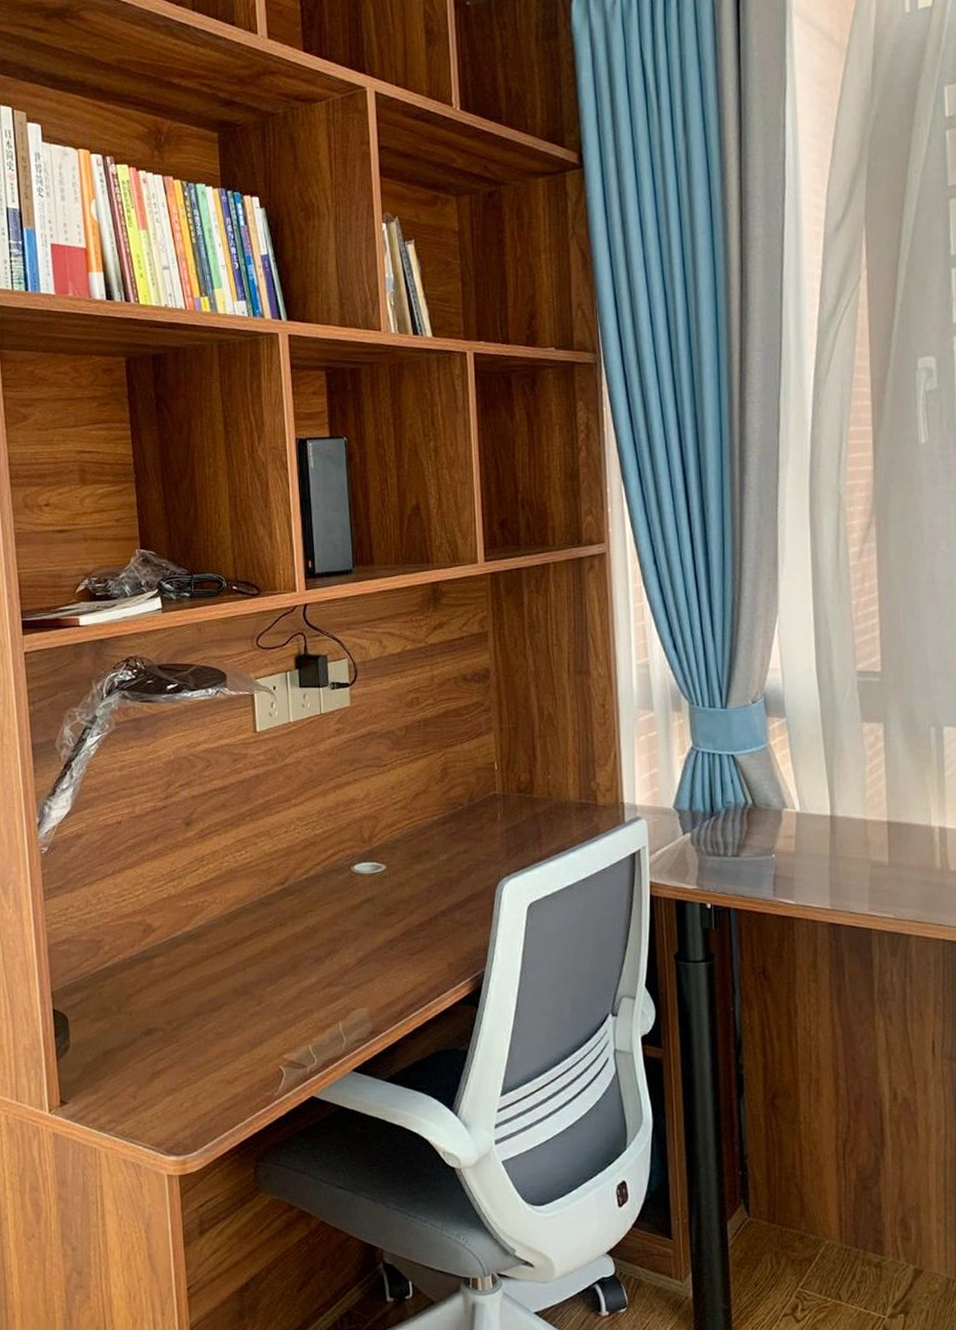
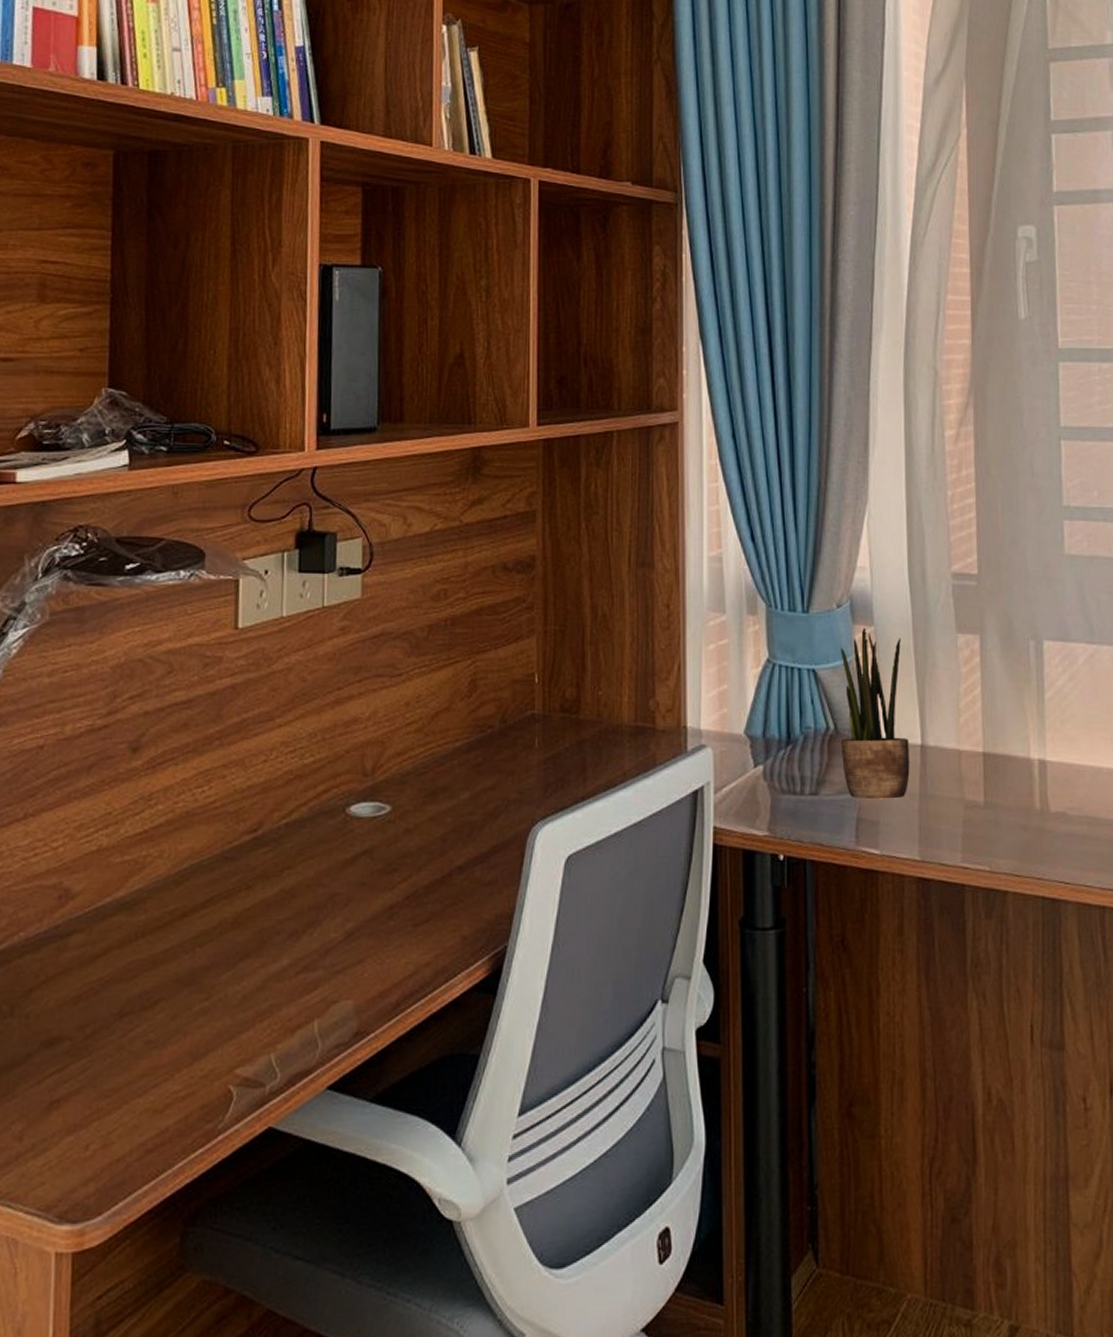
potted plant: none [756,720,821,860] -> present [840,628,910,800]

